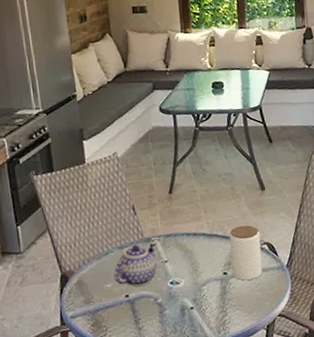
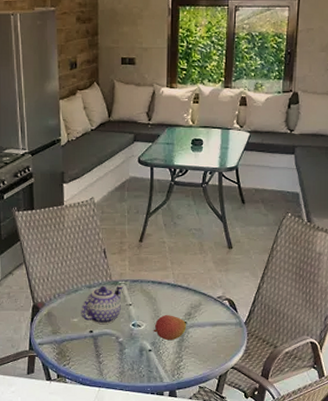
fruit: none [193,267,227,295] -> present [153,315,186,341]
jar: present [229,225,263,281] -> none [192,280,223,331]

